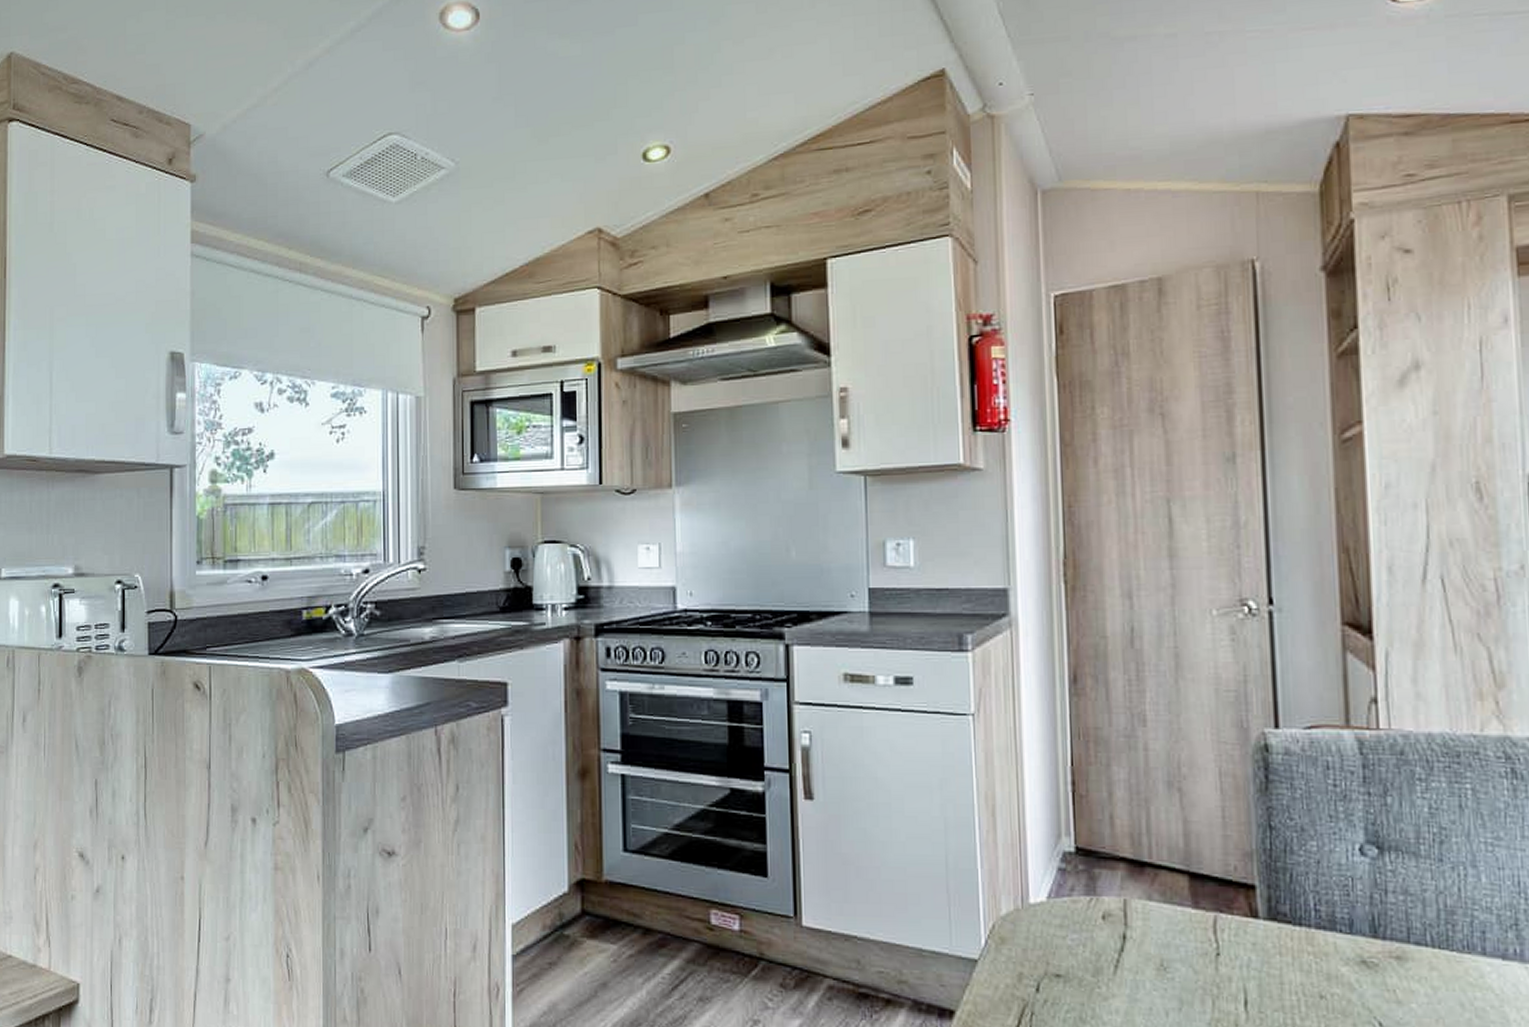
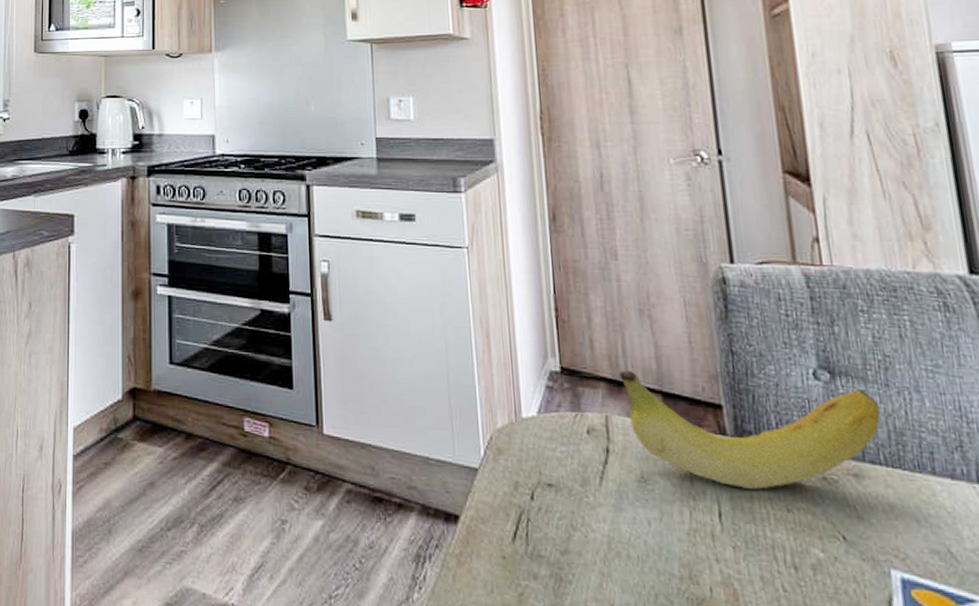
fruit: none [1142,849,1432,975] -> present [619,370,882,490]

